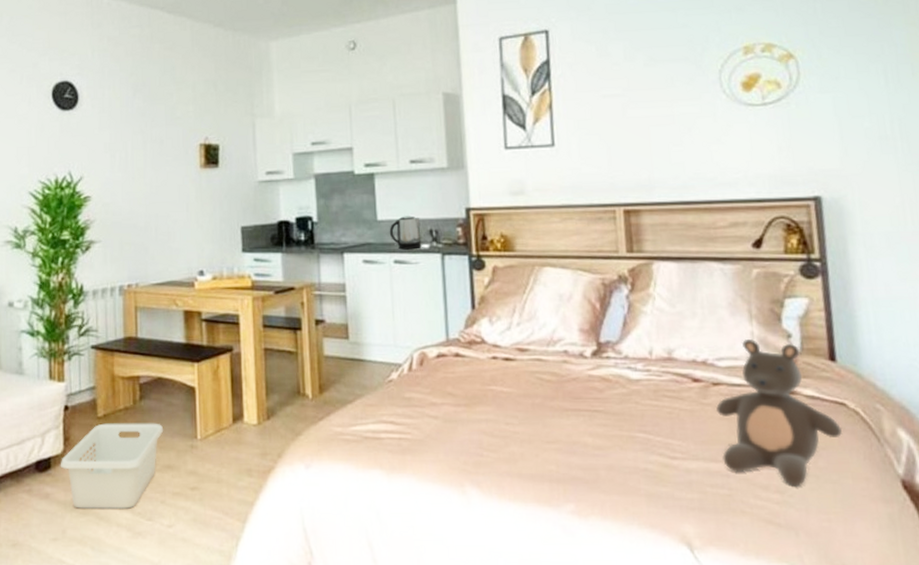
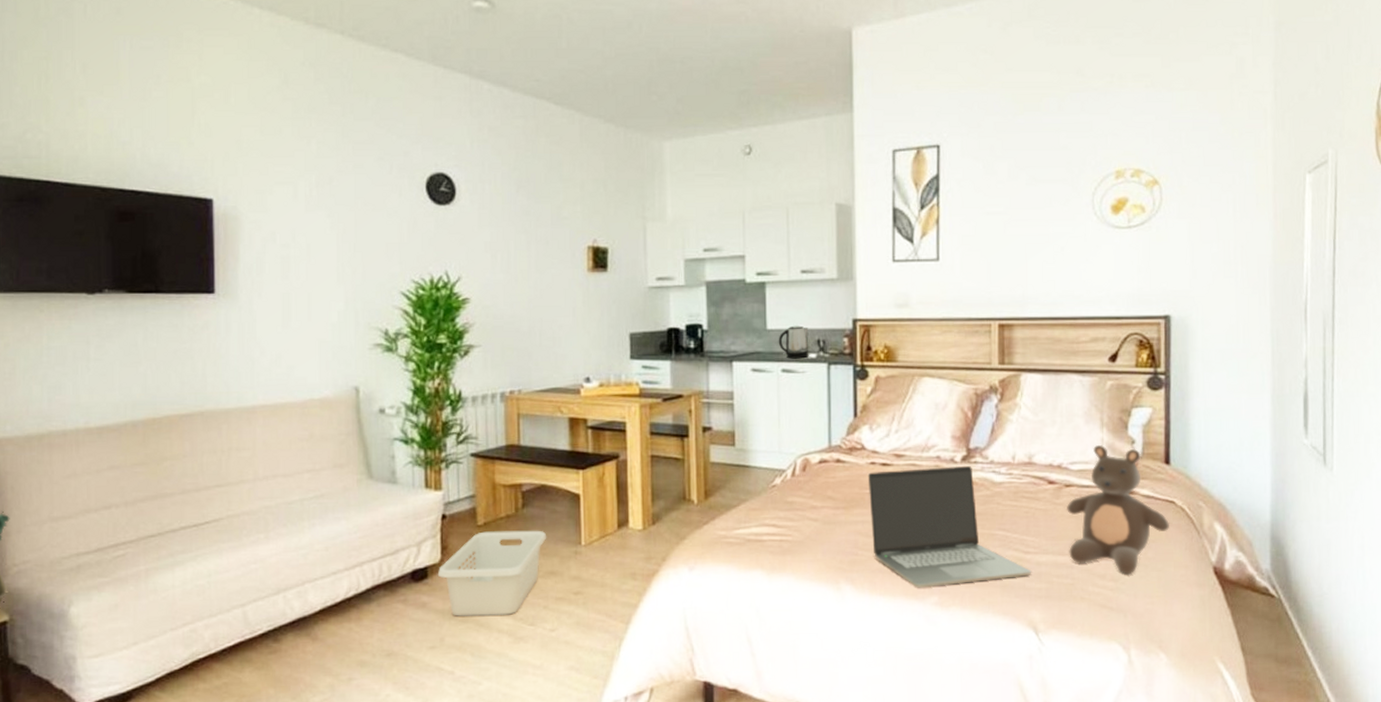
laptop: none [489,362,681,494] -> present [867,466,1032,588]

